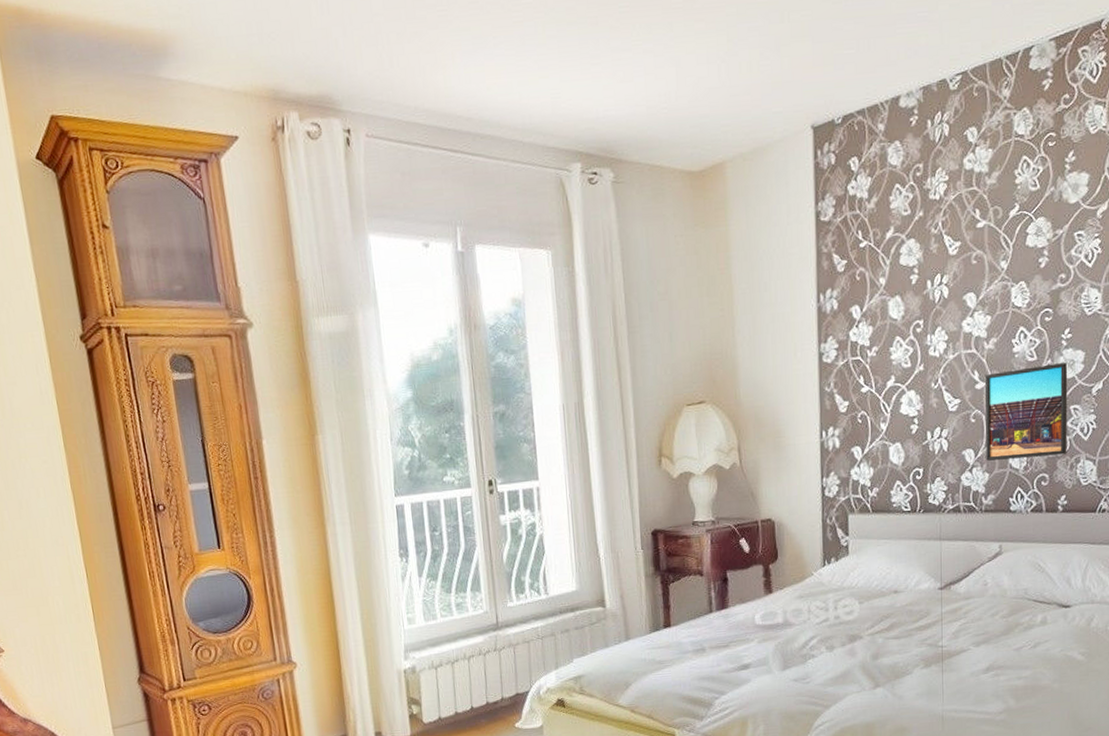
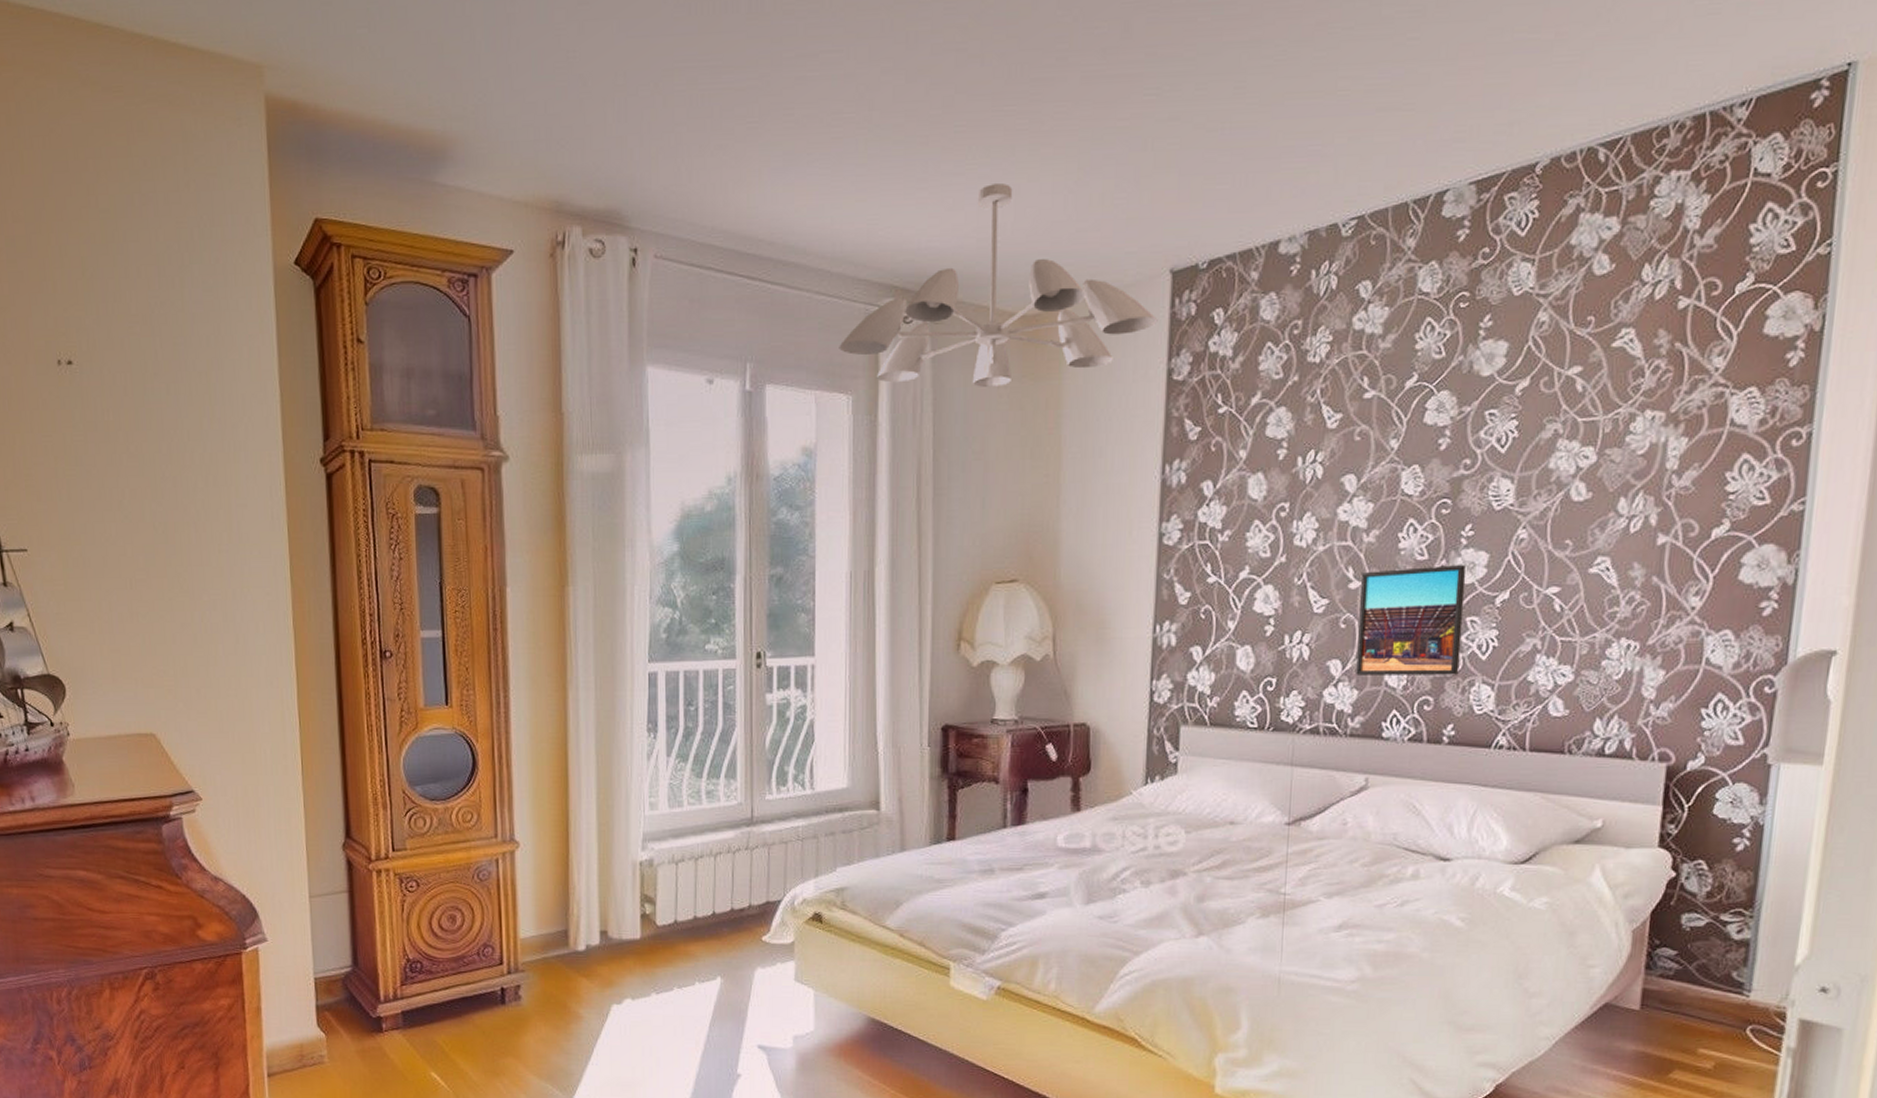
ceiling light fixture: none [536,56,805,237] -> present [839,183,1158,387]

